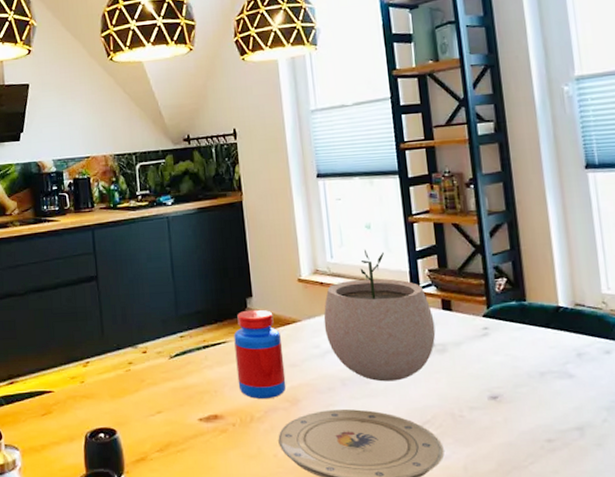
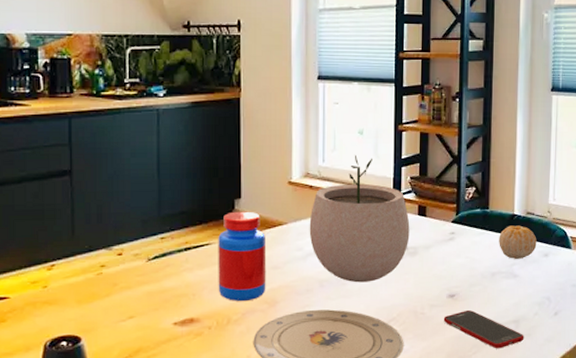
cell phone: none [487,414,594,460] -> present [443,310,524,349]
fruit: none [543,318,594,357] -> present [499,225,537,259]

